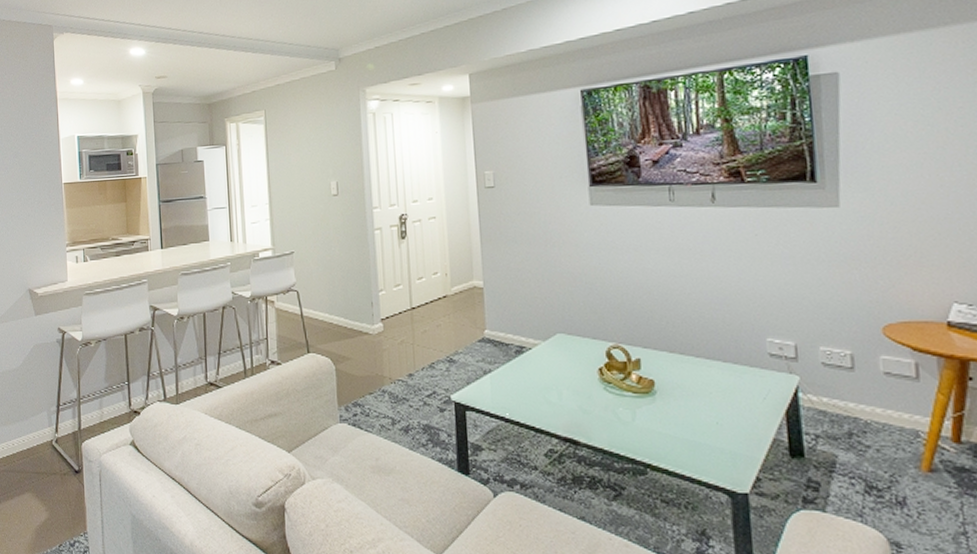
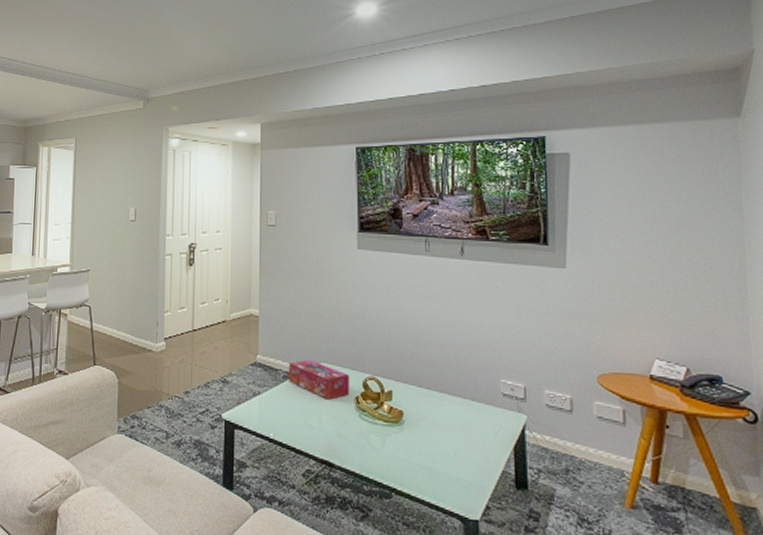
tissue box: none [520,331,592,373] -> present [288,359,349,400]

